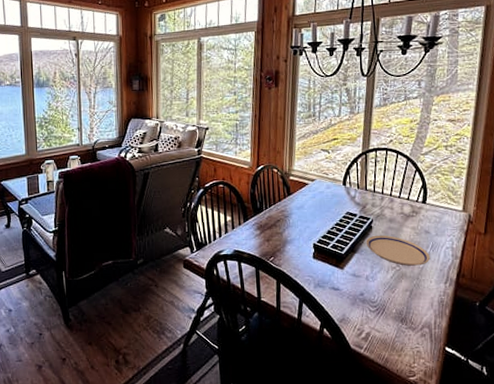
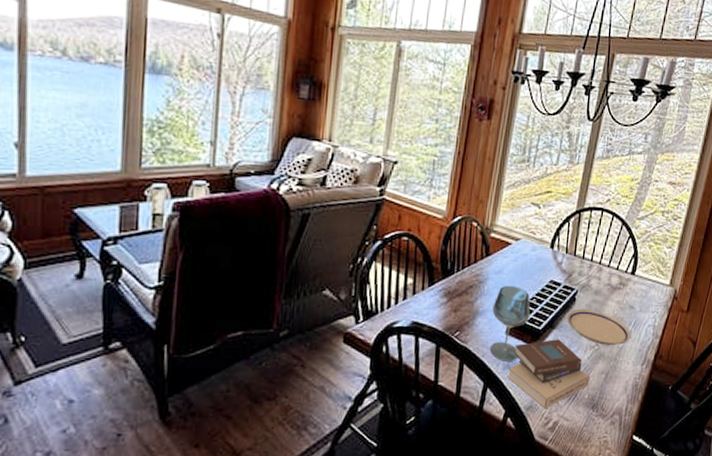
wine glass: none [299,218,332,281] -> present [490,285,531,361]
books: none [318,261,396,322] -> present [507,339,591,409]

